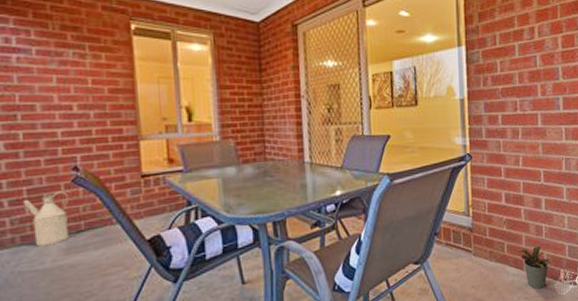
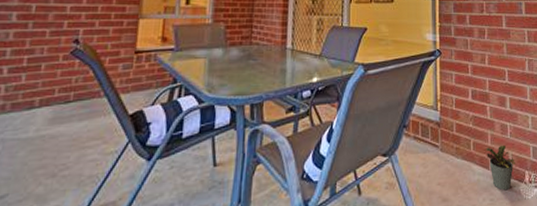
watering can: present [22,191,69,247] -> none [20,62,65,115]

